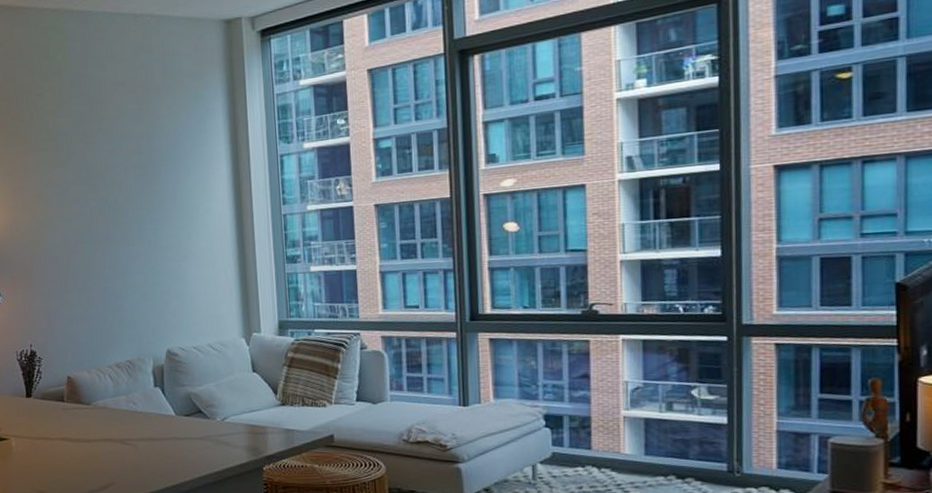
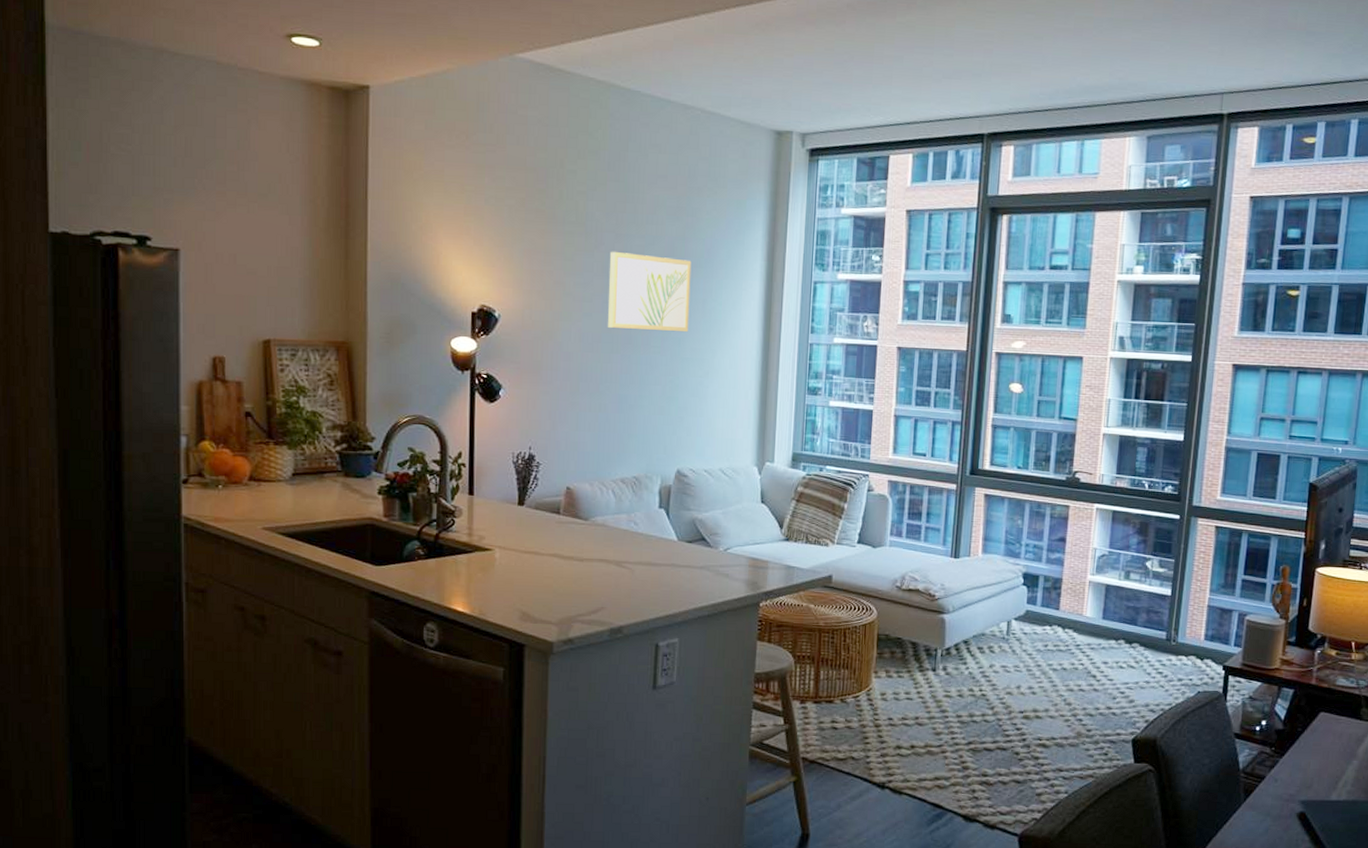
wall art: none [82,155,163,228] -> present [608,251,692,333]

